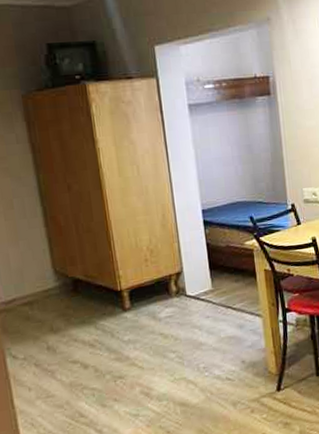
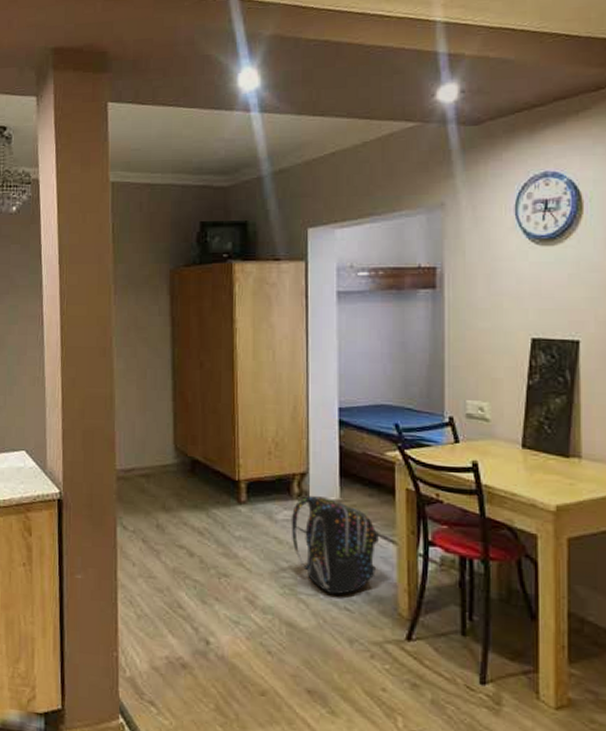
backpack: none [172,289,248,370] -> present [291,495,379,595]

